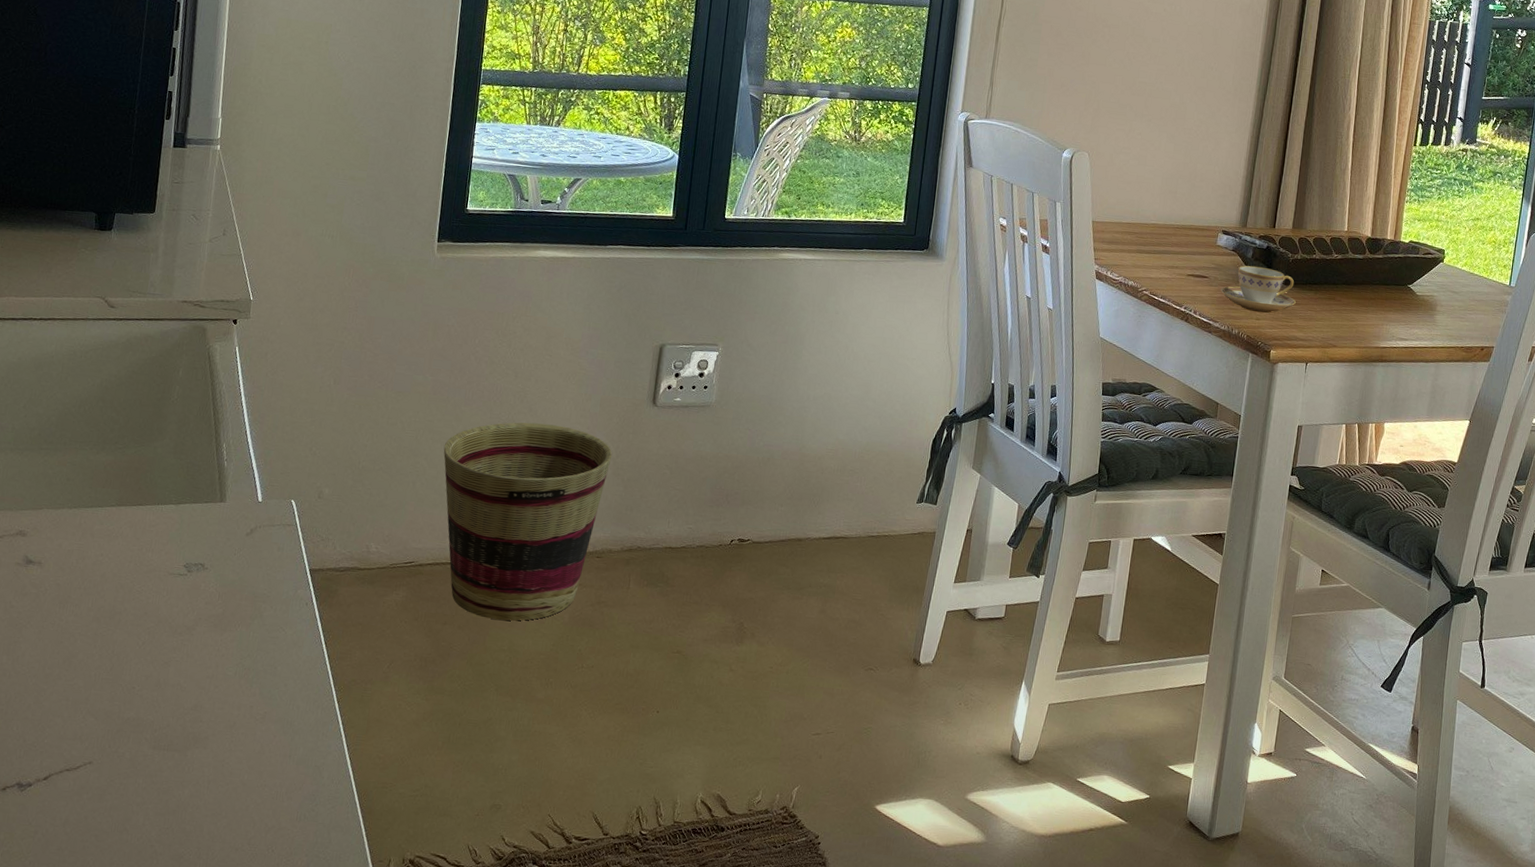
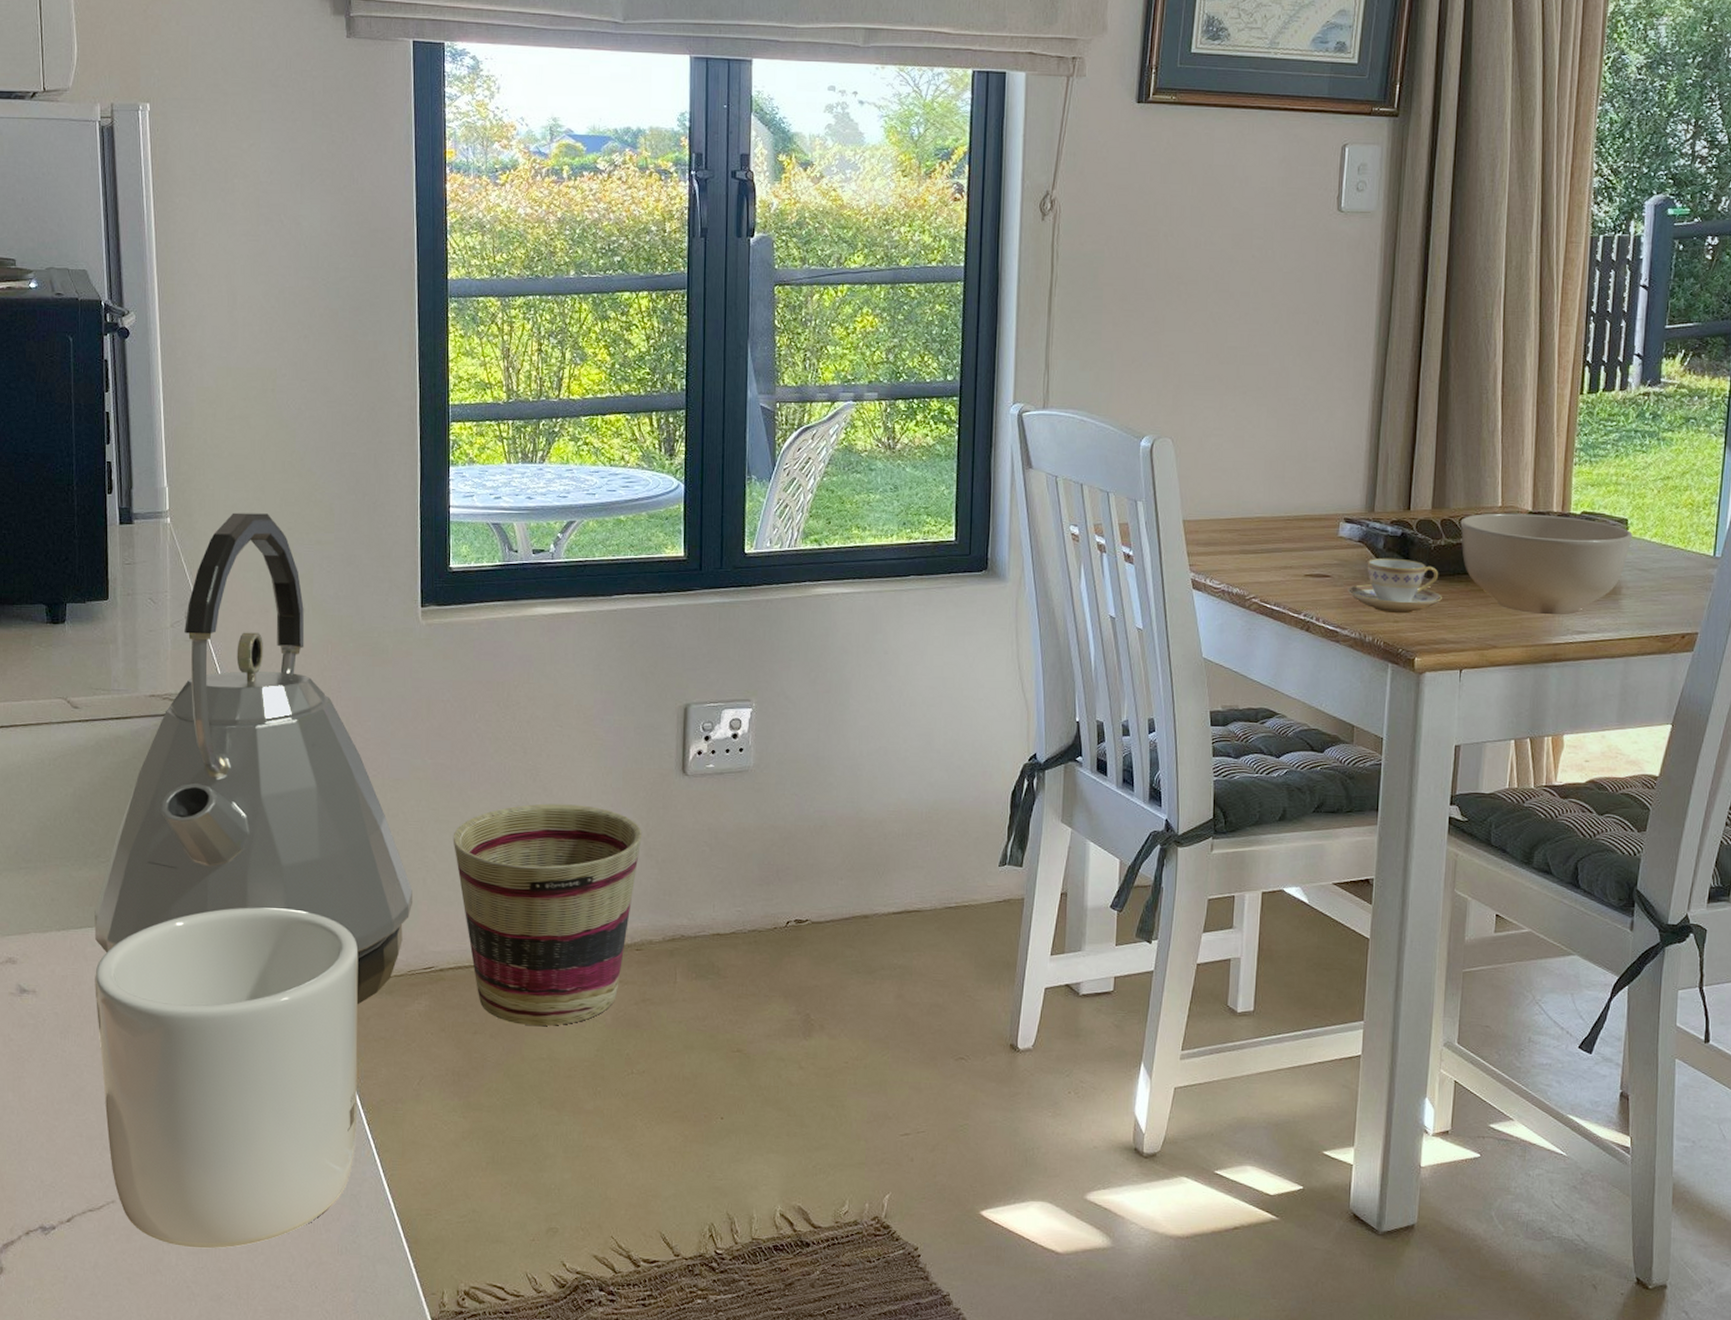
mug: none [92,497,347,811] -> present [95,907,359,1249]
kettle: none [103,145,402,592] -> present [94,512,414,1005]
bowl: none [1313,236,1448,324] -> present [1460,513,1633,616]

